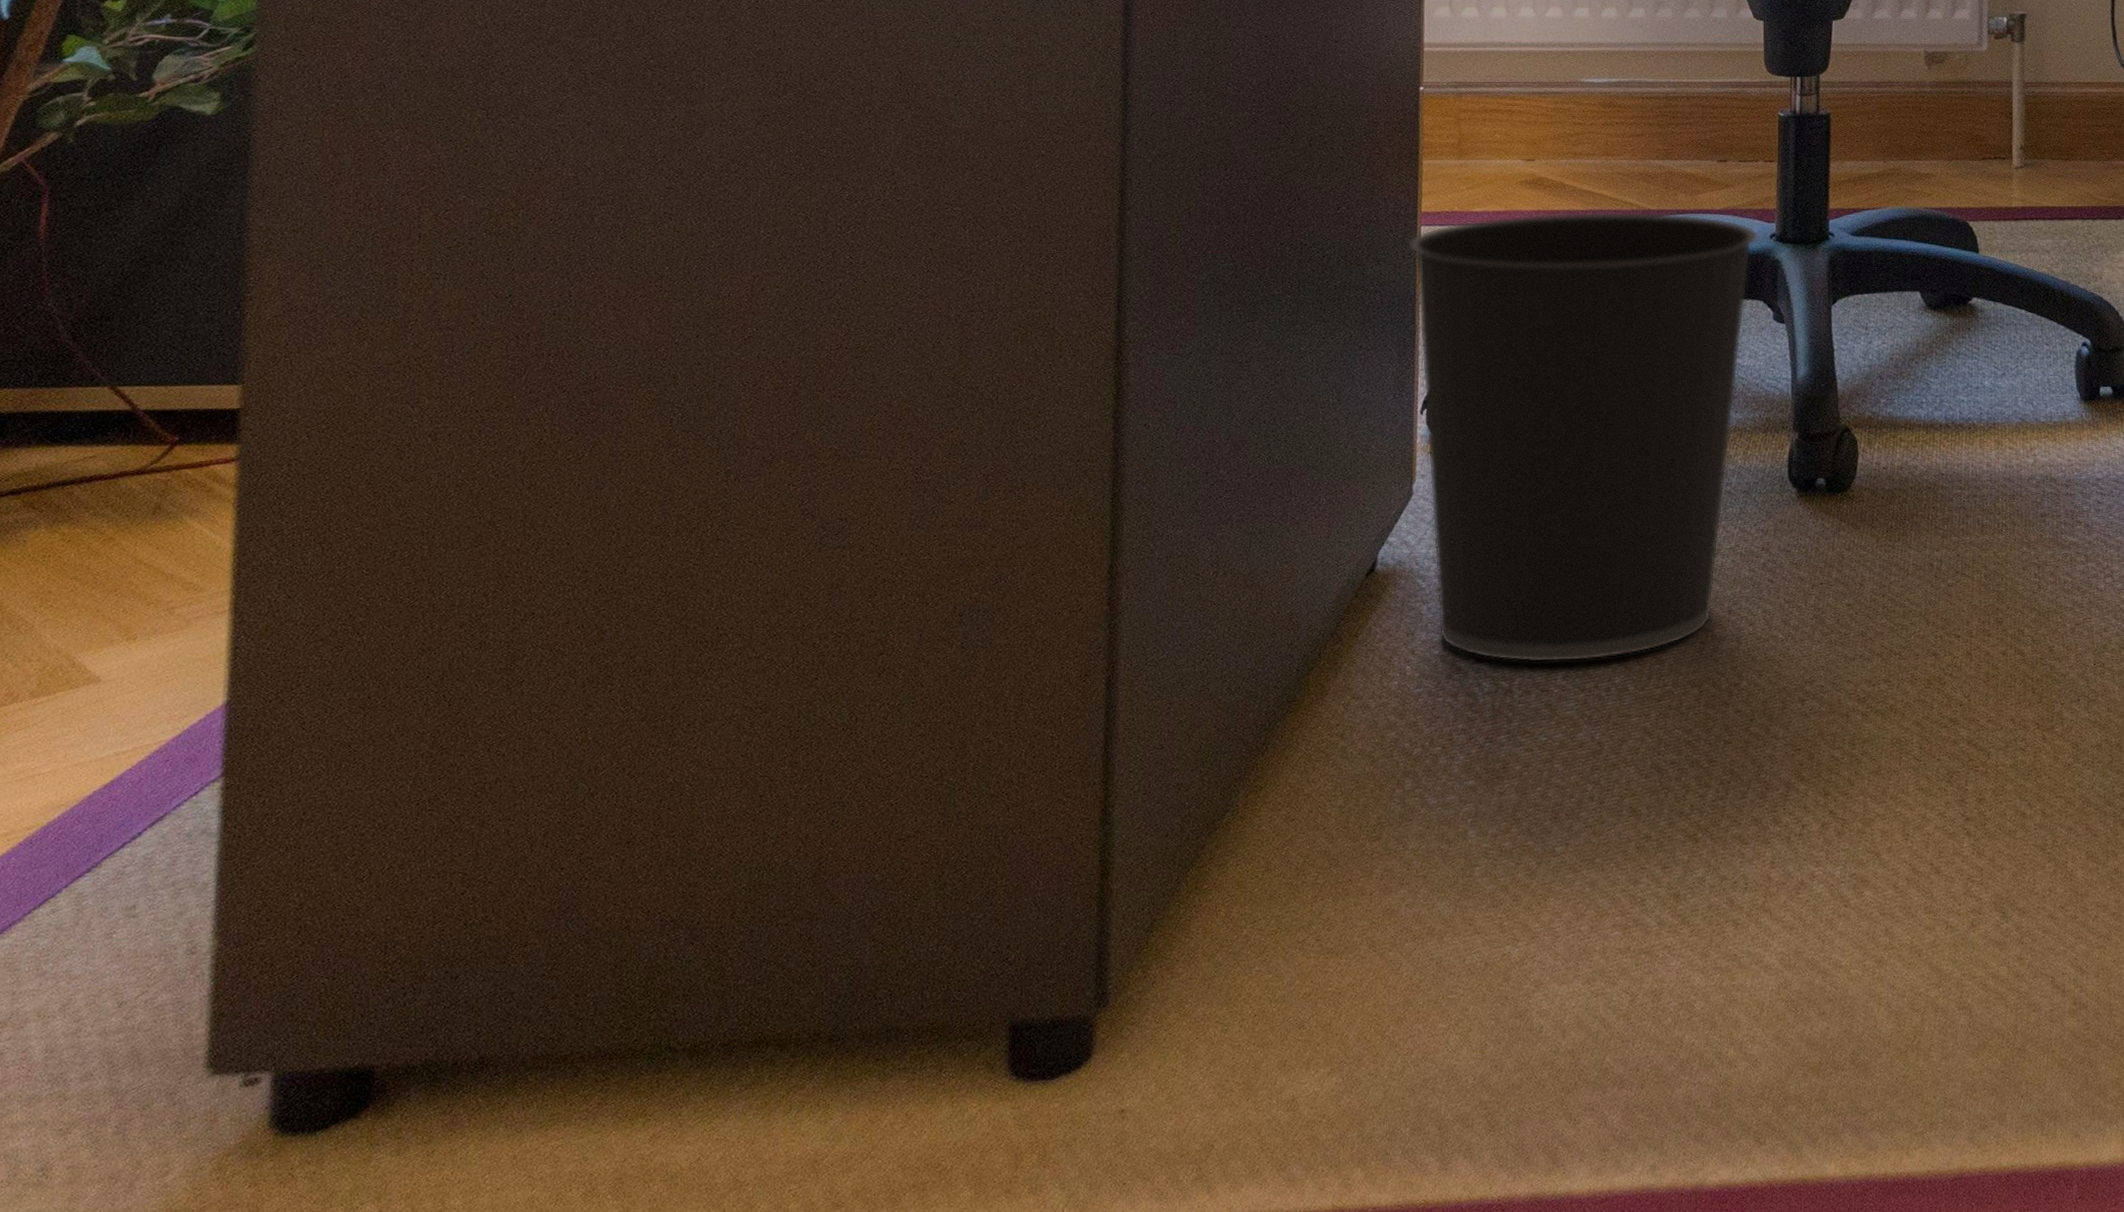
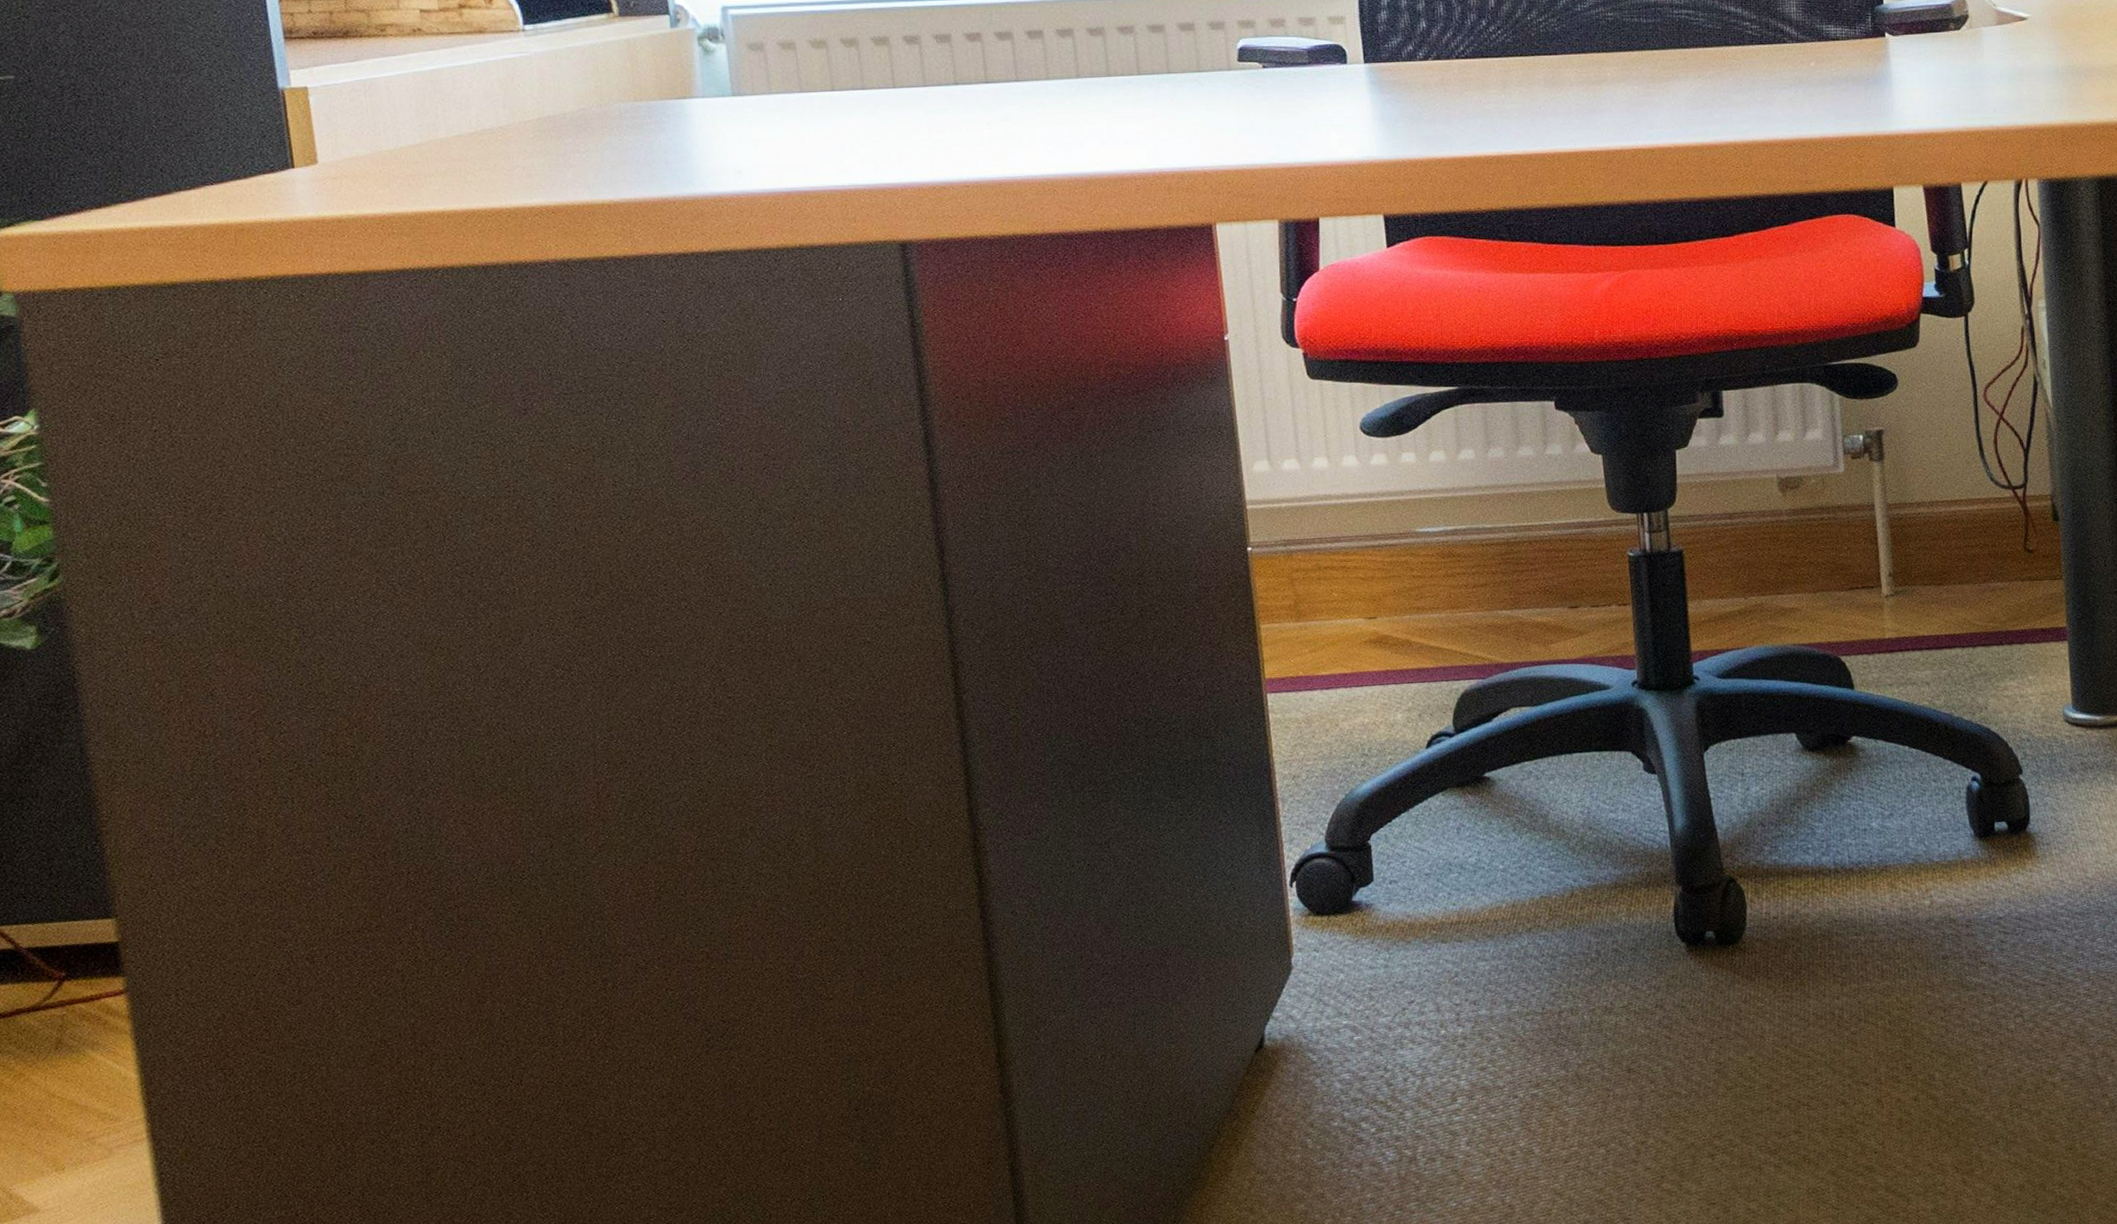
wastebasket: present [1407,212,1759,663] -> none [1255,665,1620,1131]

